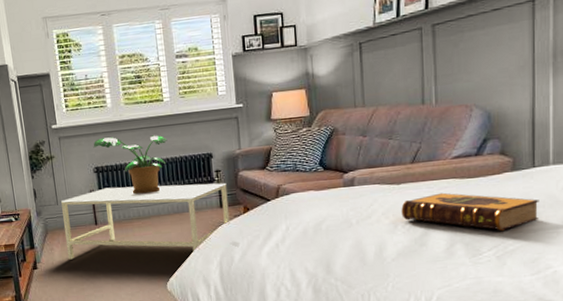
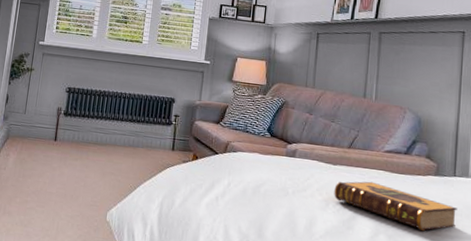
coffee table: present [61,182,230,260] -> none [20,108,182,188]
potted plant: present [93,135,168,194] -> none [71,62,138,123]

